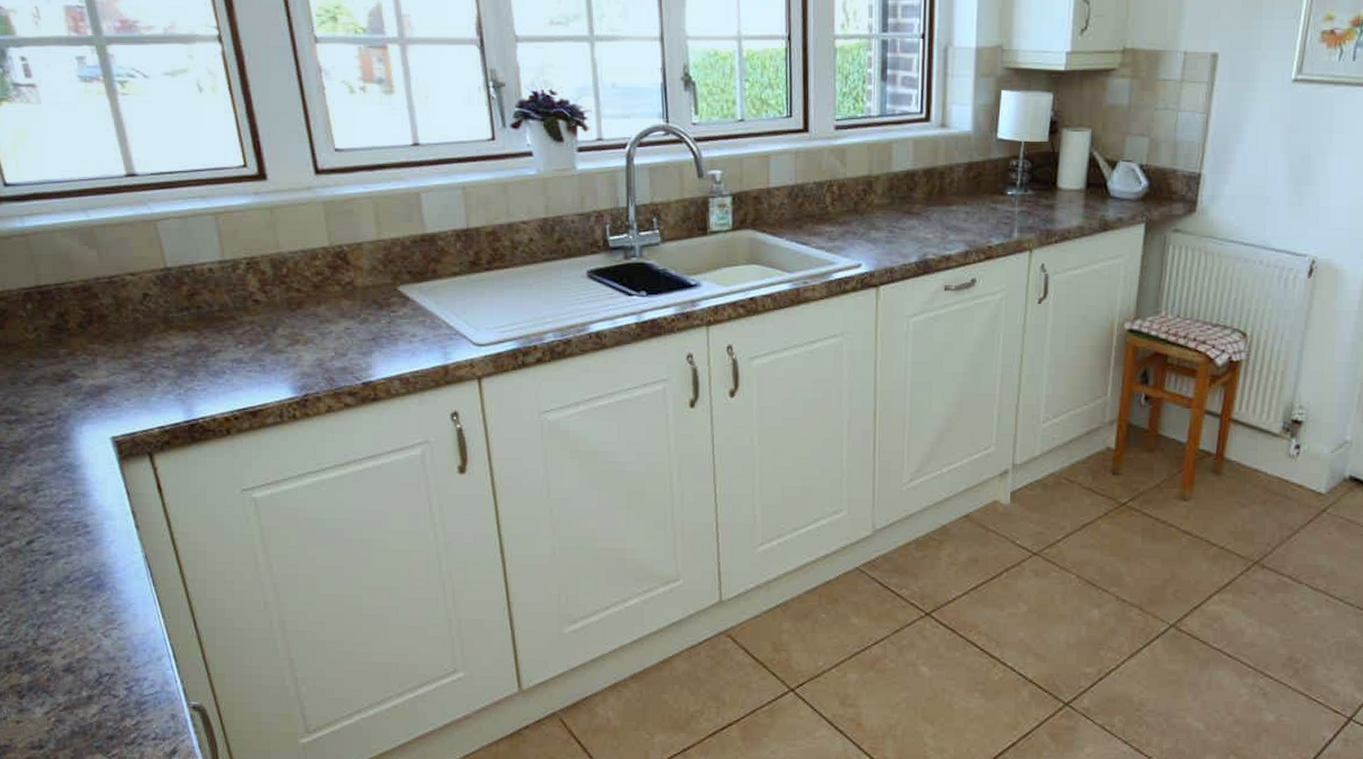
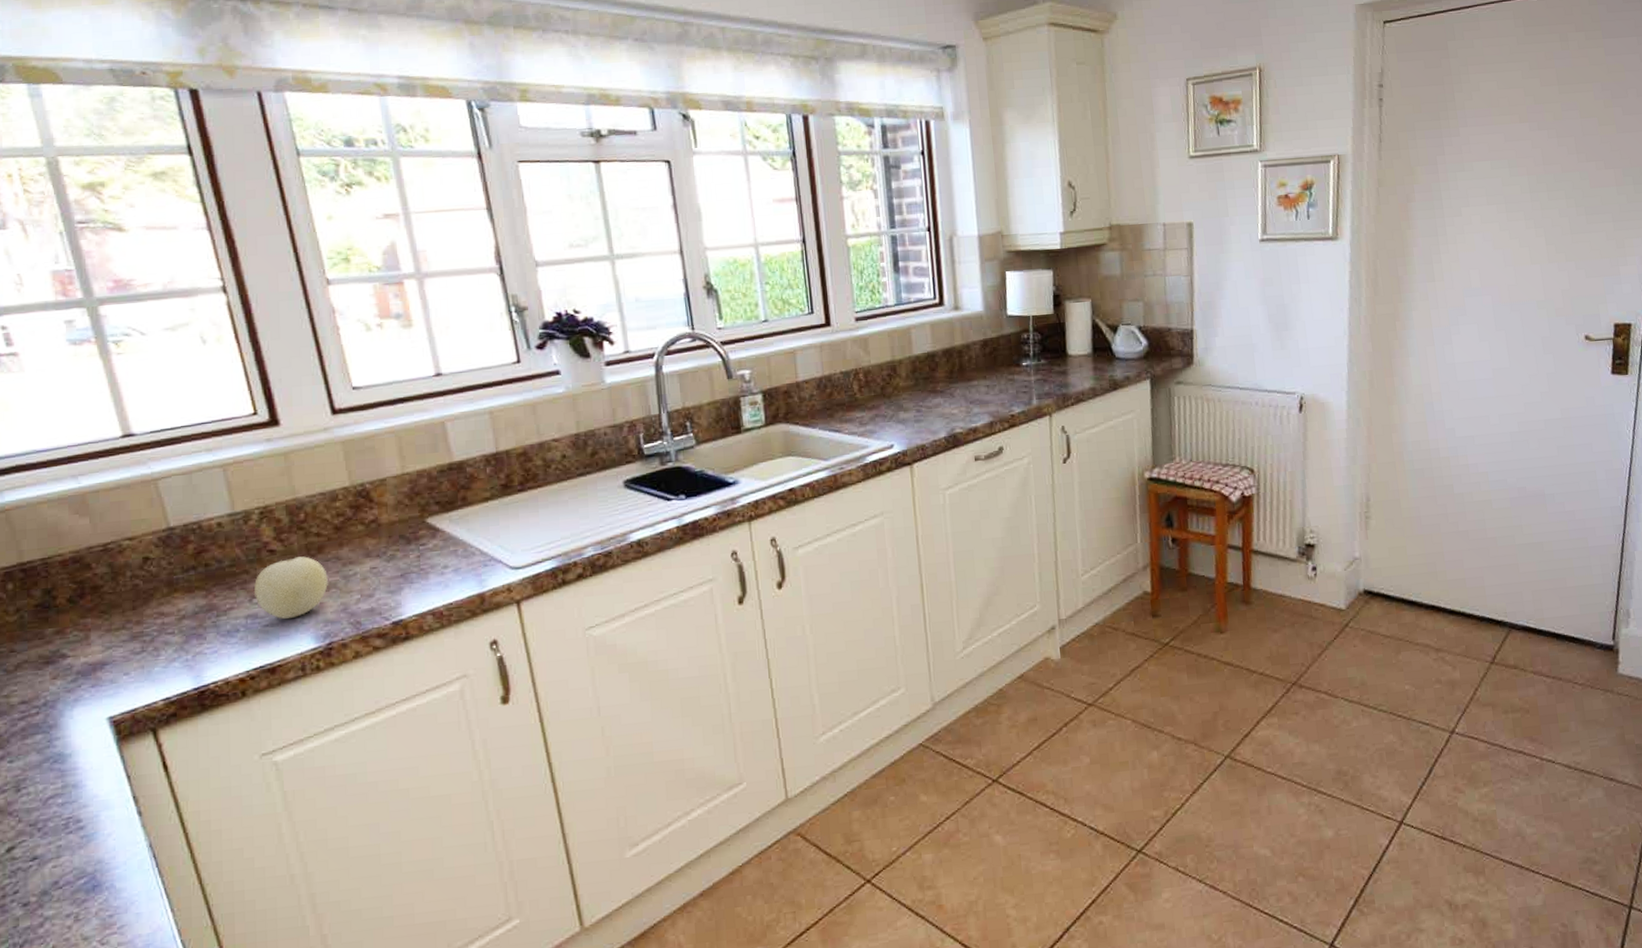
fruit: none [239,309,306,367] -> present [253,556,328,619]

